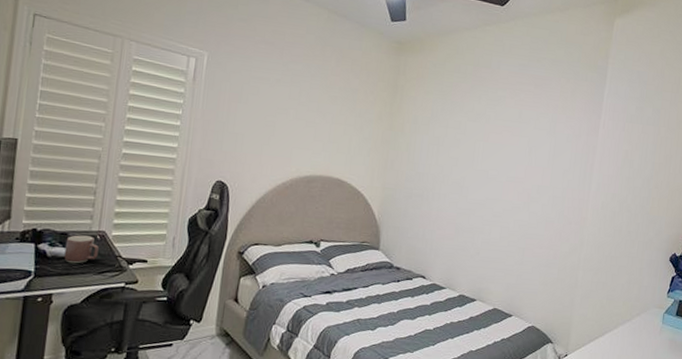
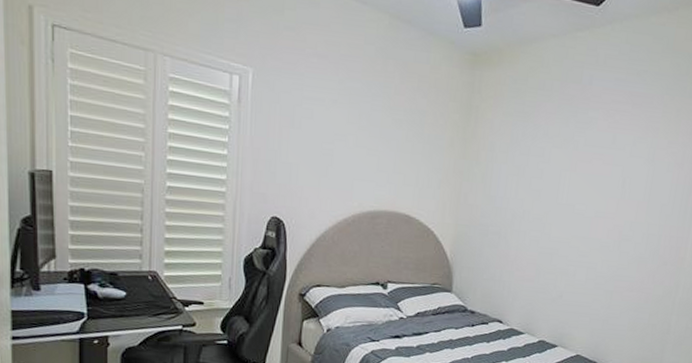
mug: present [64,235,99,264] -> none [116,275,151,306]

